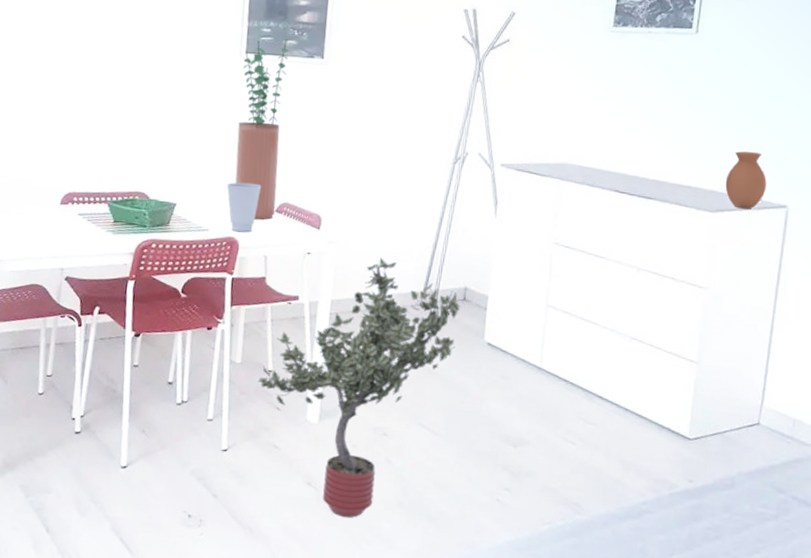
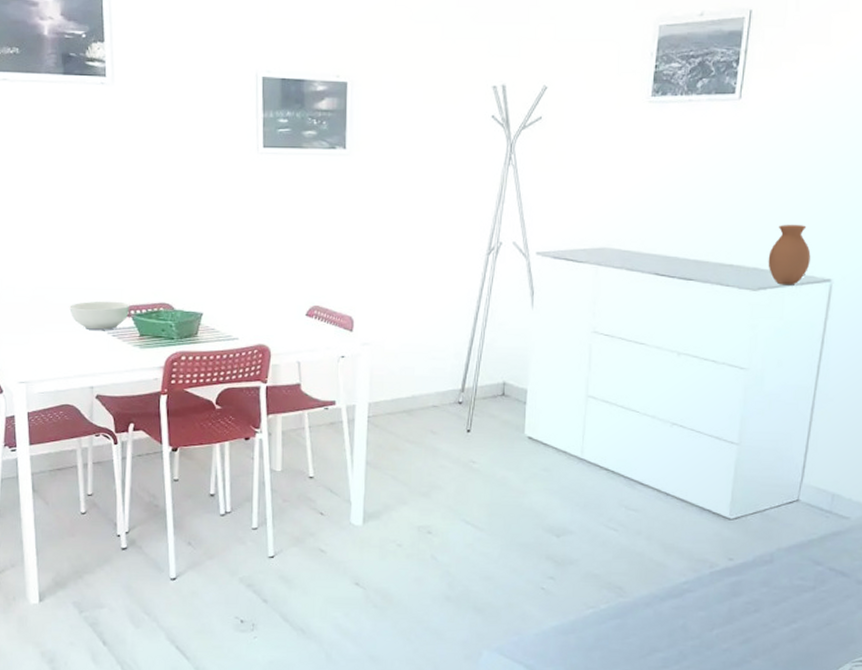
bowl: none [48,186,107,215] -> present [69,301,130,330]
cup: present [226,182,262,233] -> none [253,287,290,339]
vase: present [235,39,289,220] -> none [260,130,309,325]
potted tree: present [258,257,460,518] -> none [300,357,499,613]

